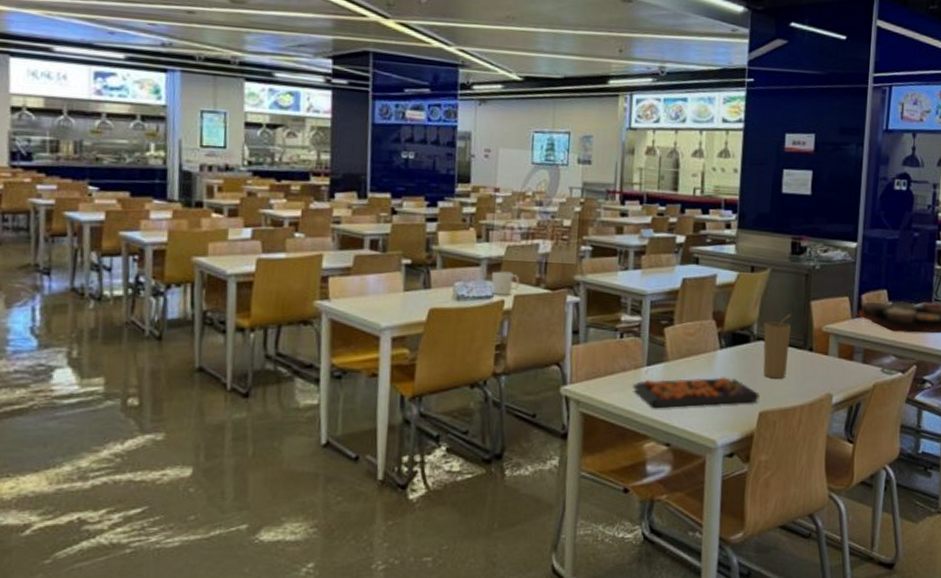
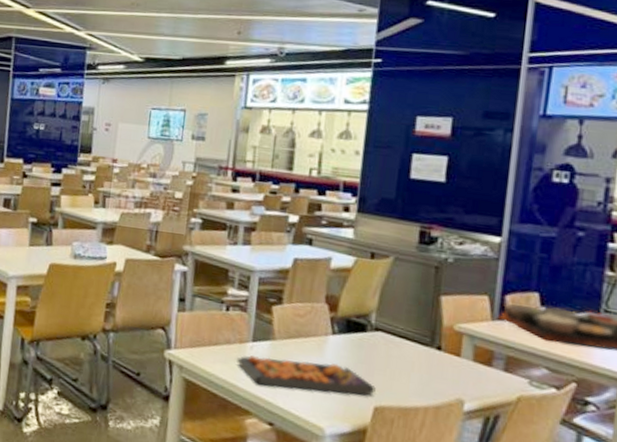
mug: present [491,271,520,296] -> none [105,235,132,259]
cup: present [763,314,791,379] -> none [381,307,416,375]

